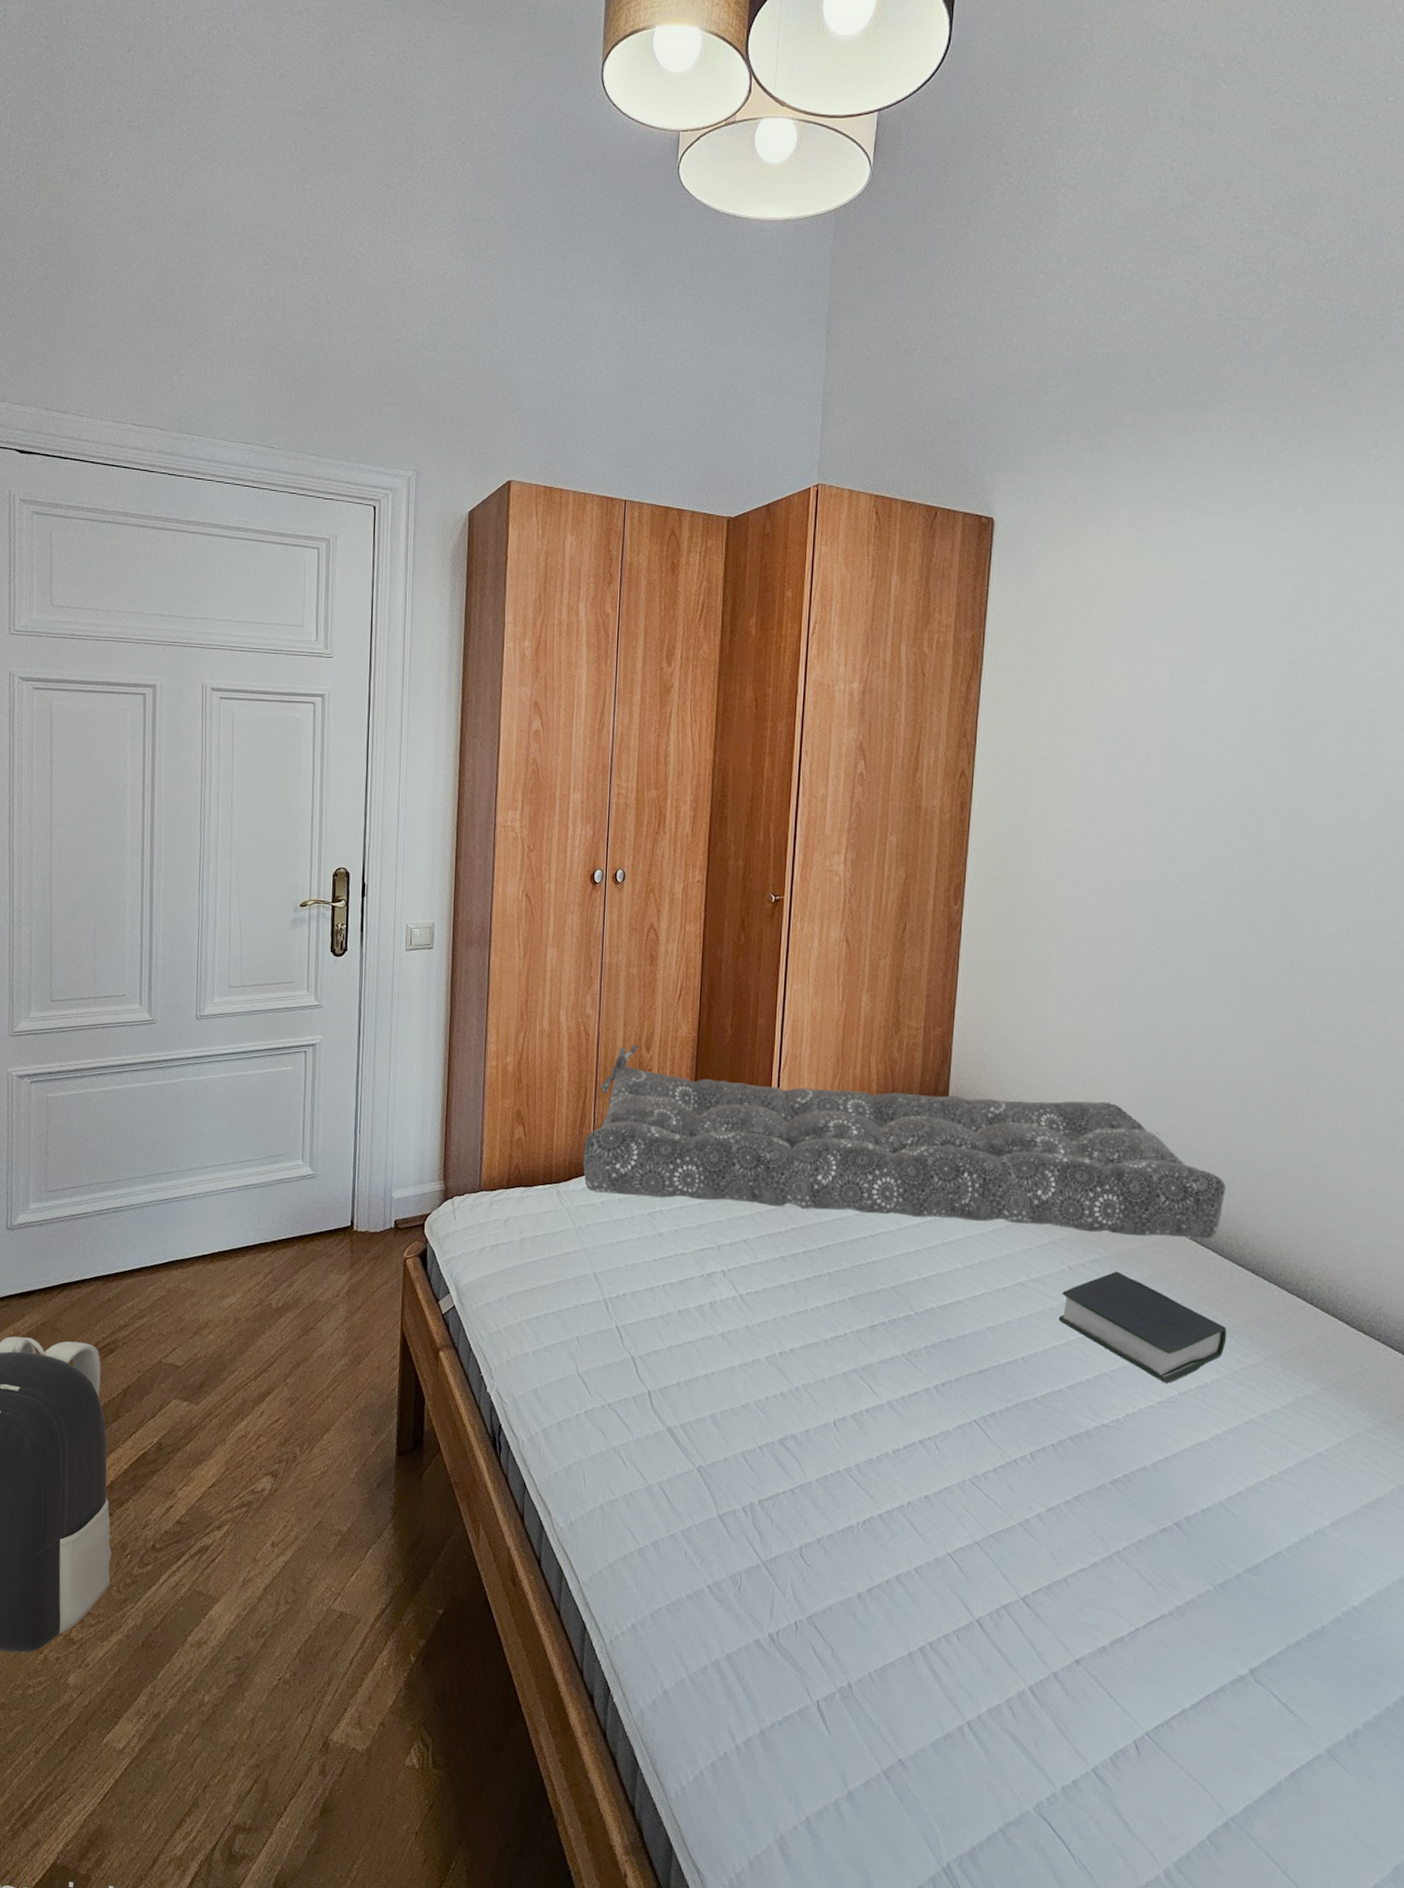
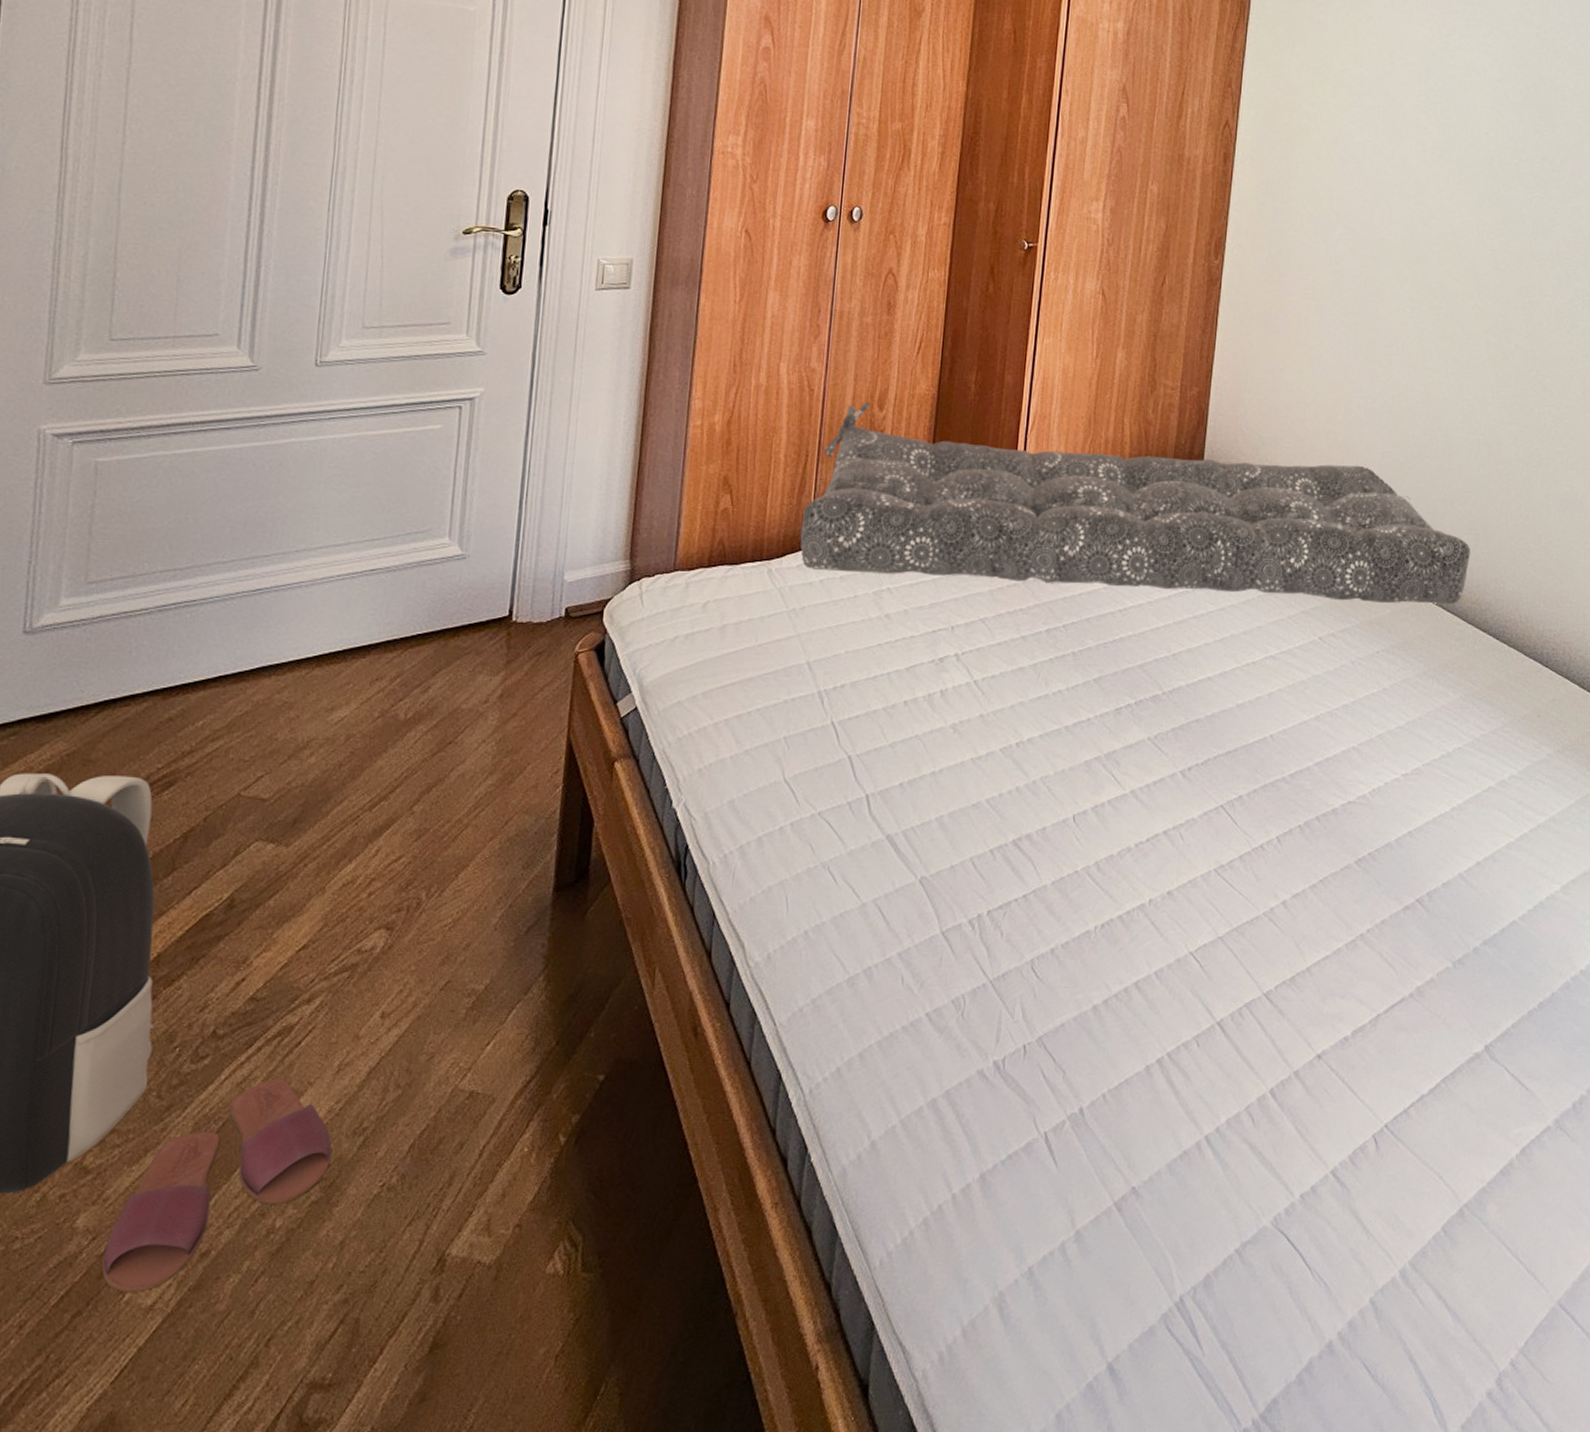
slippers: none [87,1585,241,1738] -> present [102,1078,332,1293]
book: present [1058,1271,1227,1383] -> none [1308,640,1470,755]

